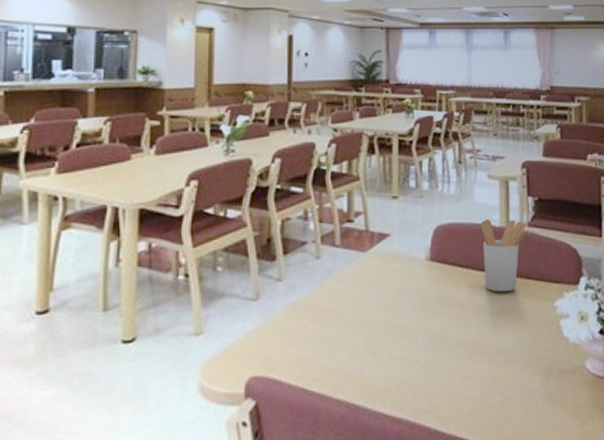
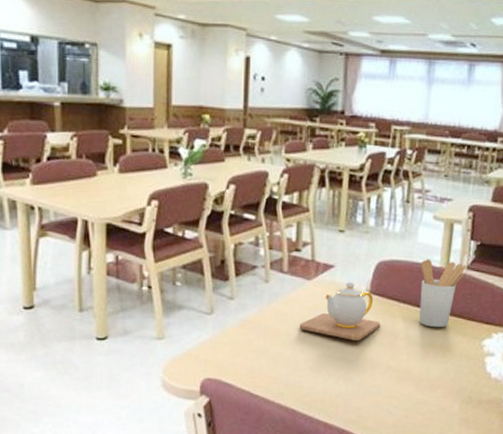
teapot: none [356,250,445,315] -> present [299,281,381,341]

